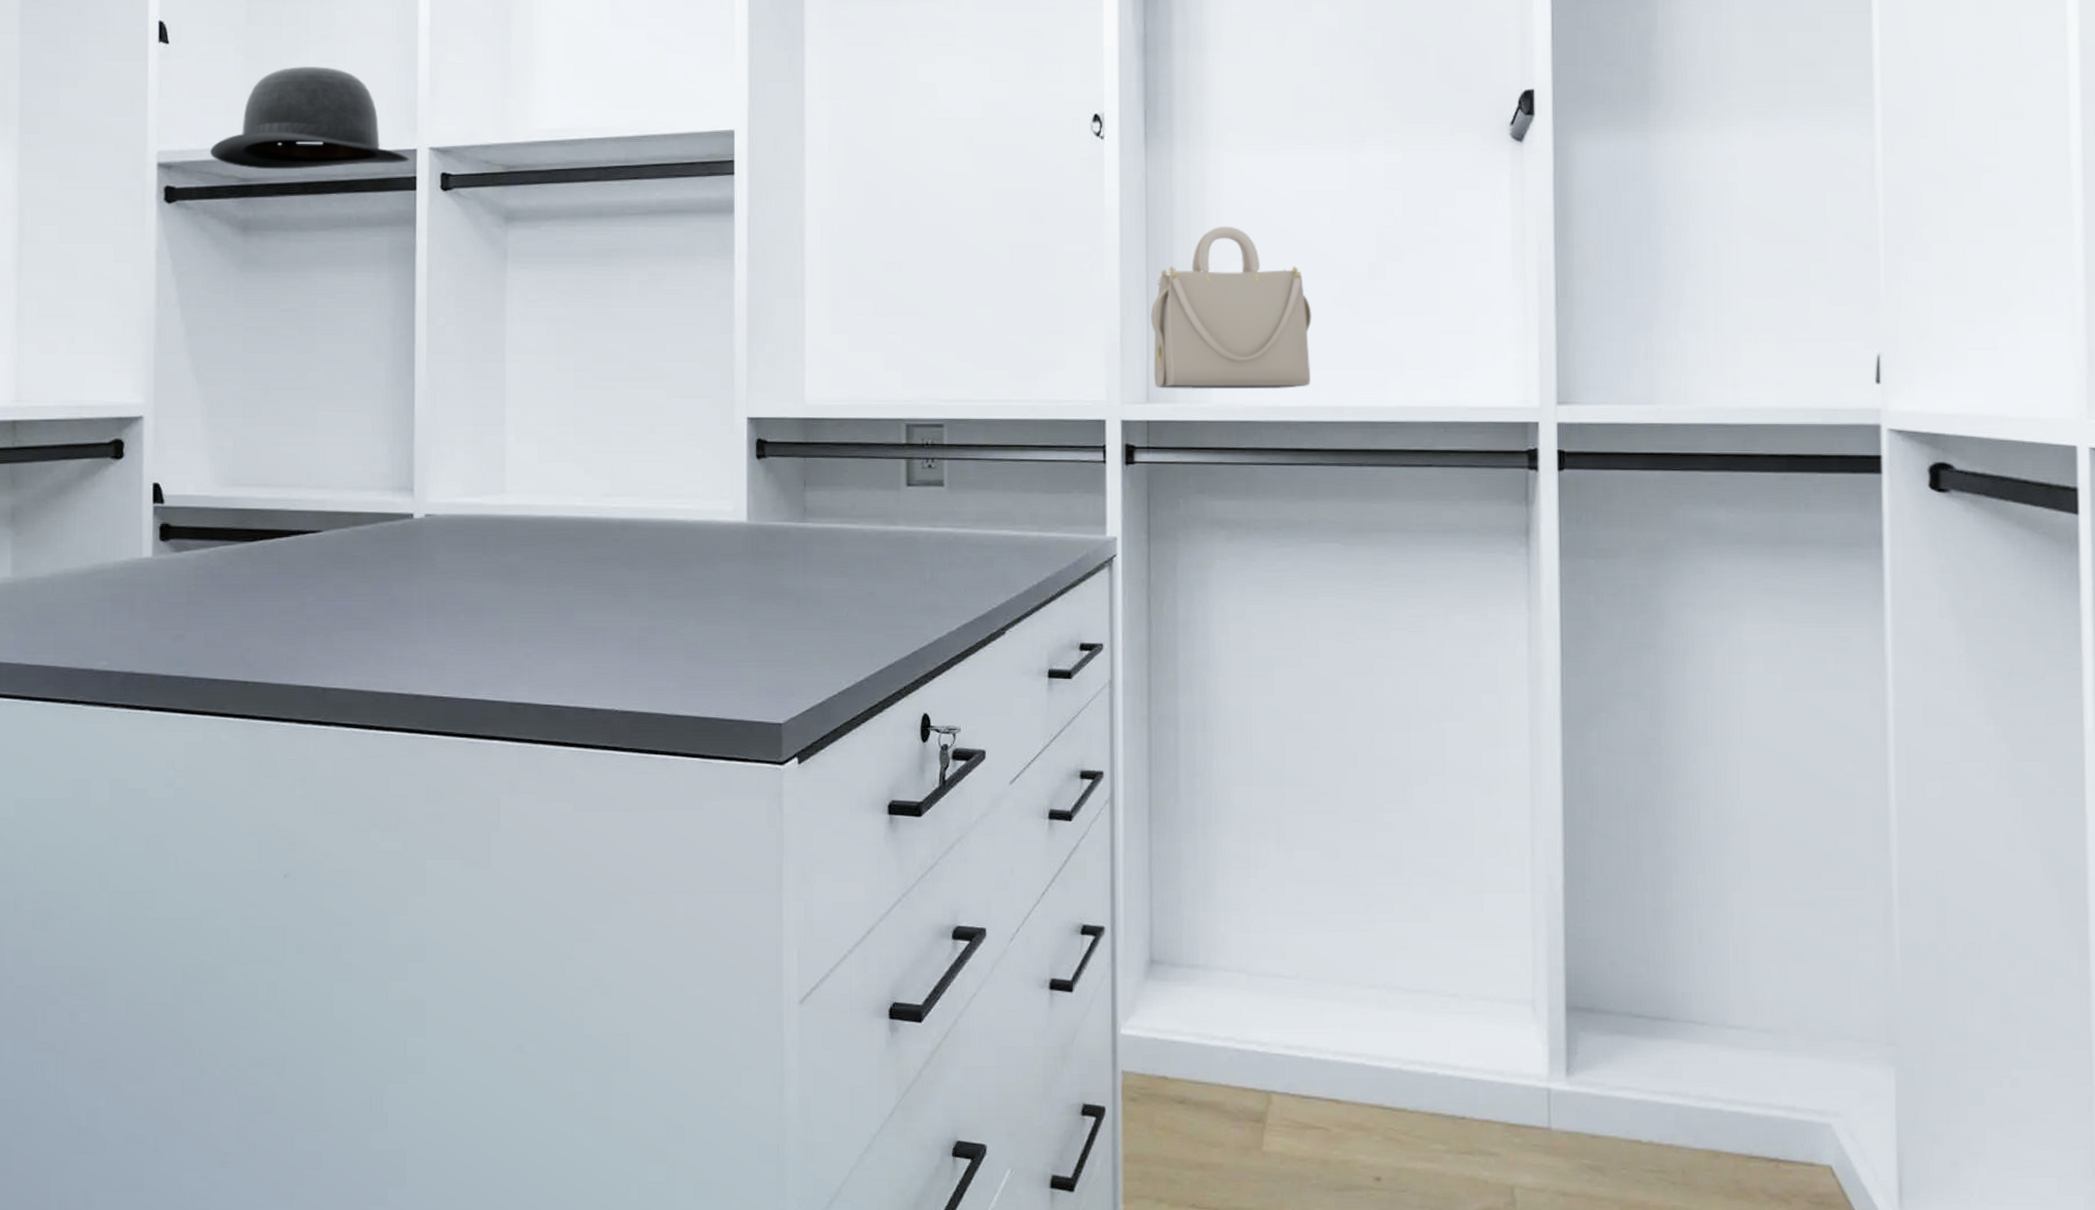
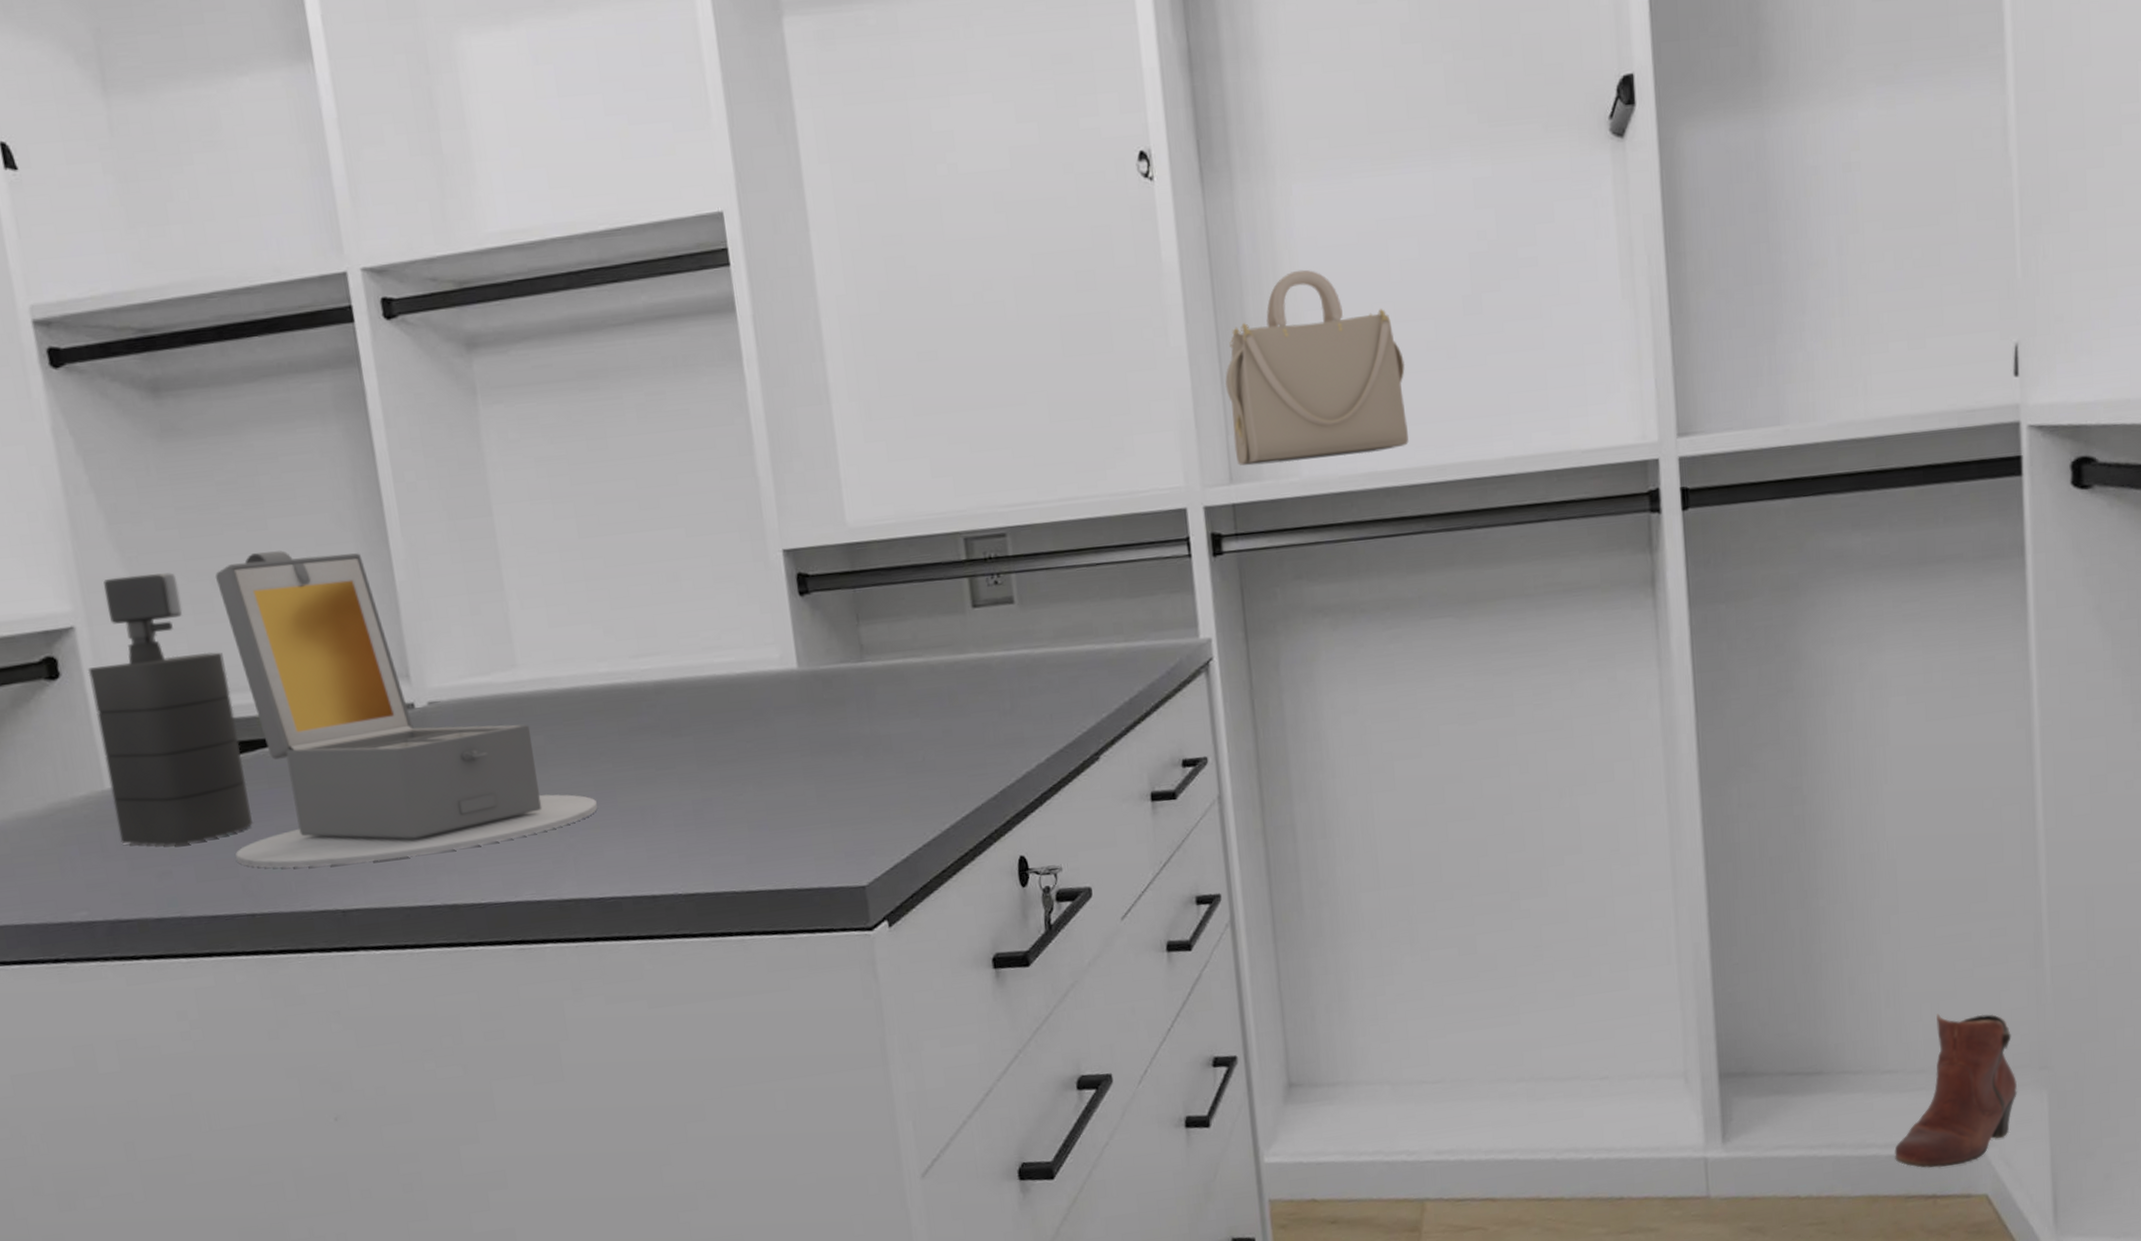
perfume bottle: none [147,379,262,614] -> present [87,572,254,846]
hat: present [209,65,410,170] -> none [94,180,340,316]
jewelry box: none [241,371,556,648] -> present [215,550,597,868]
boot: none [1738,975,1864,1132] -> present [1894,1014,2017,1169]

